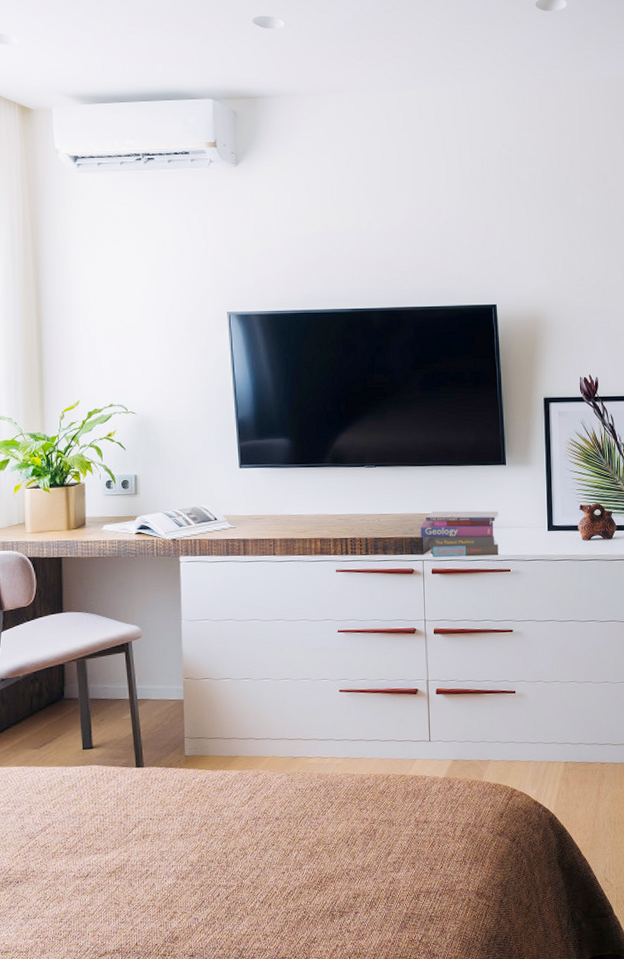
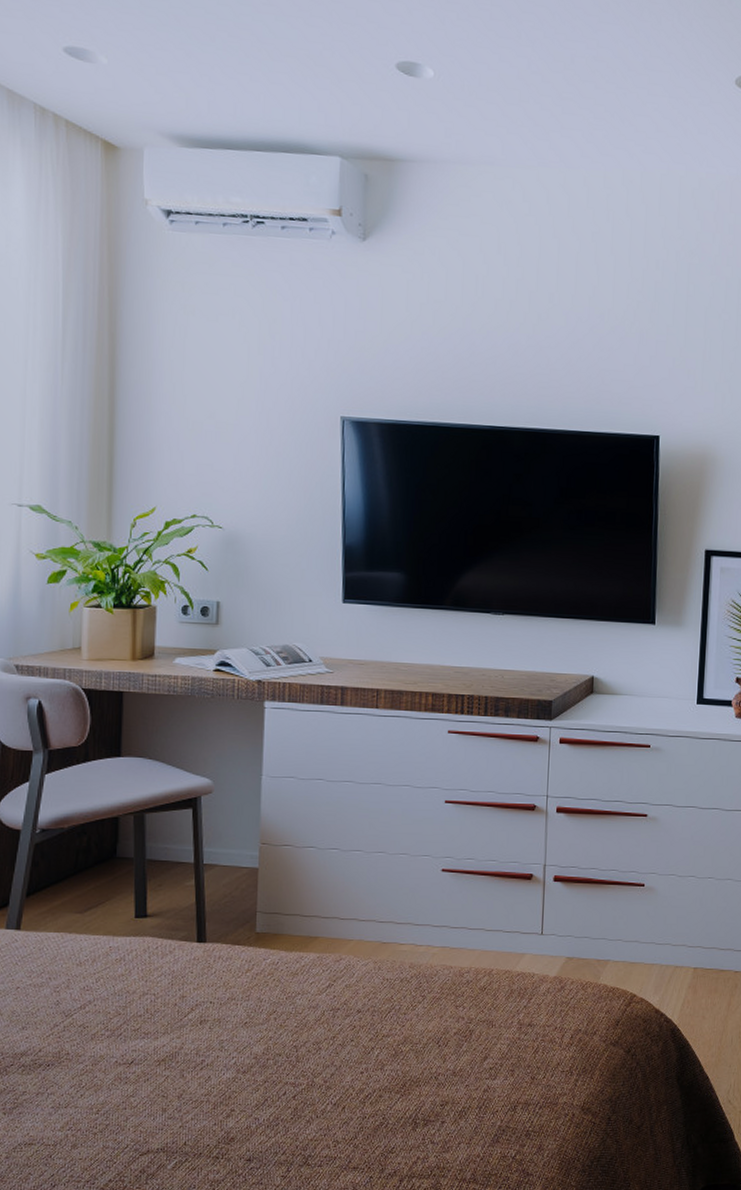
books: present [420,511,499,558] -> none [550,671,642,728]

